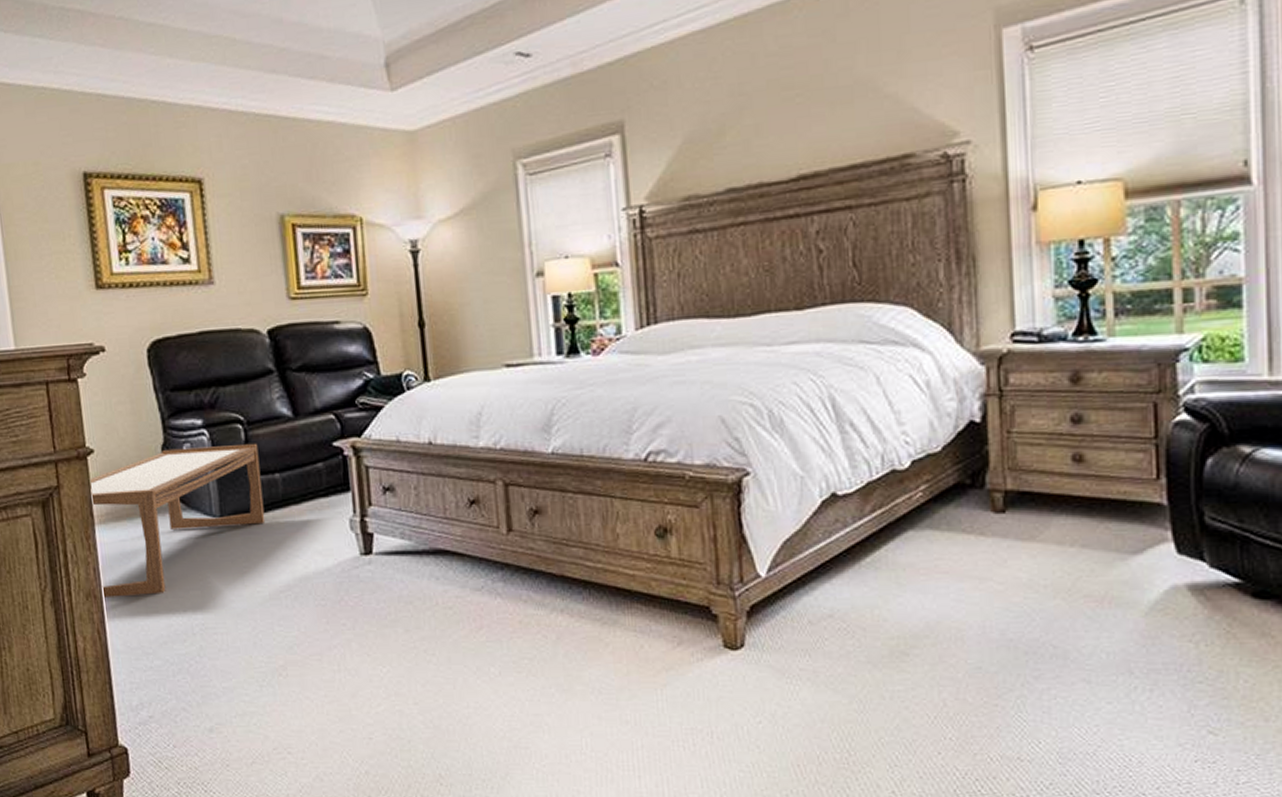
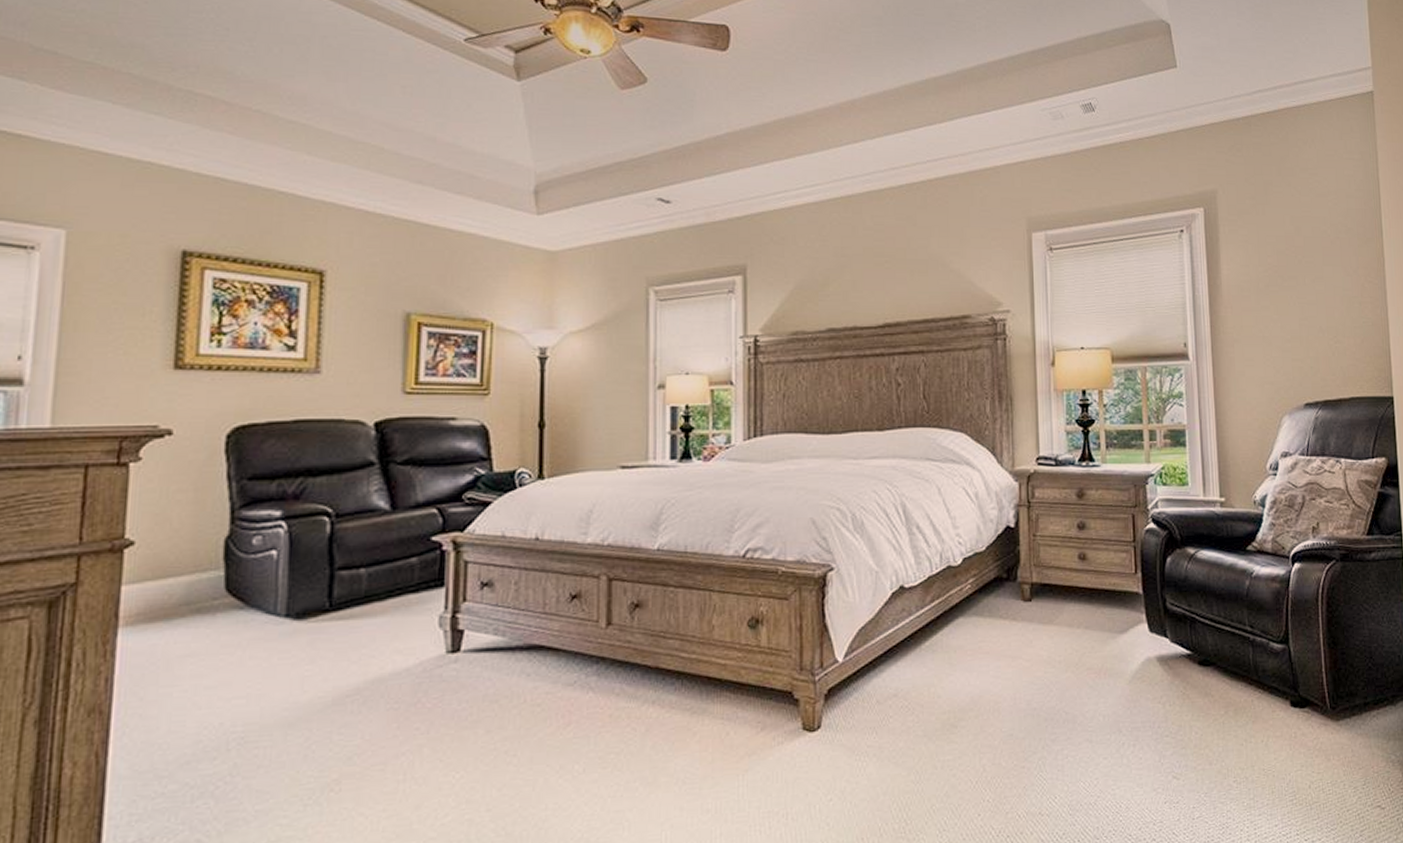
coffee table: present [89,443,265,597] -> none [111,536,344,712]

